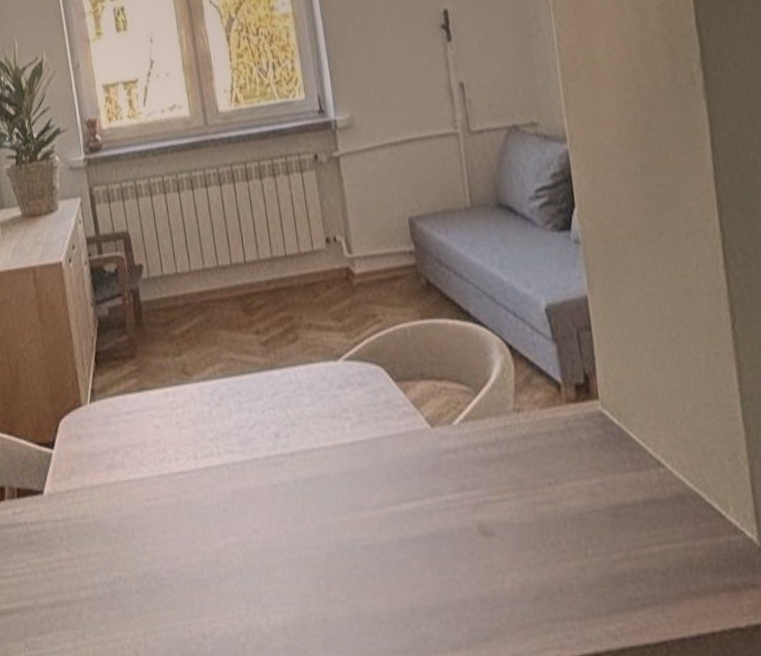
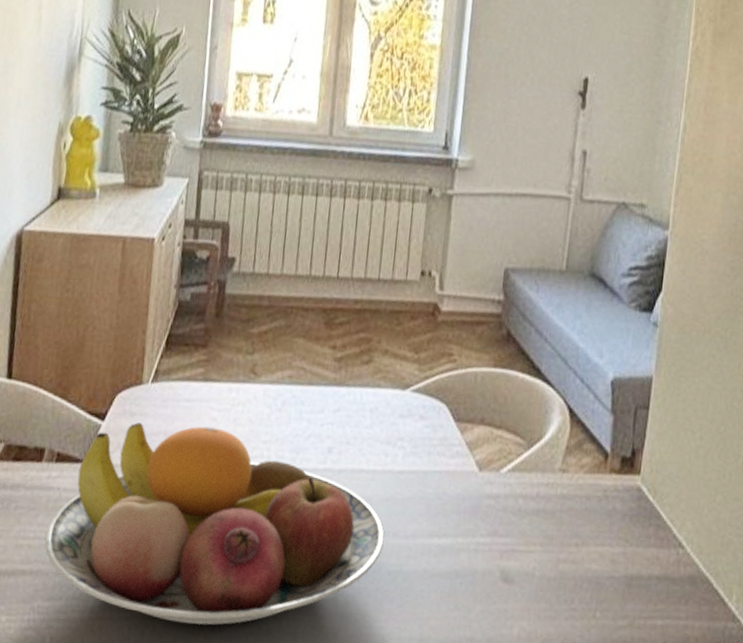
fruit bowl: none [23,434,353,635] -> present [44,422,385,625]

